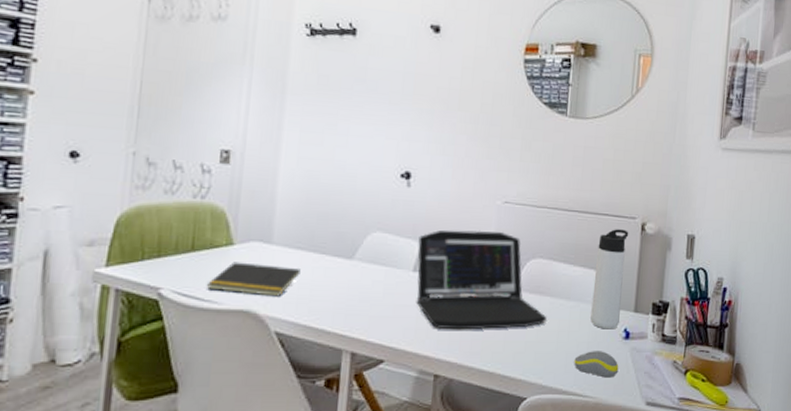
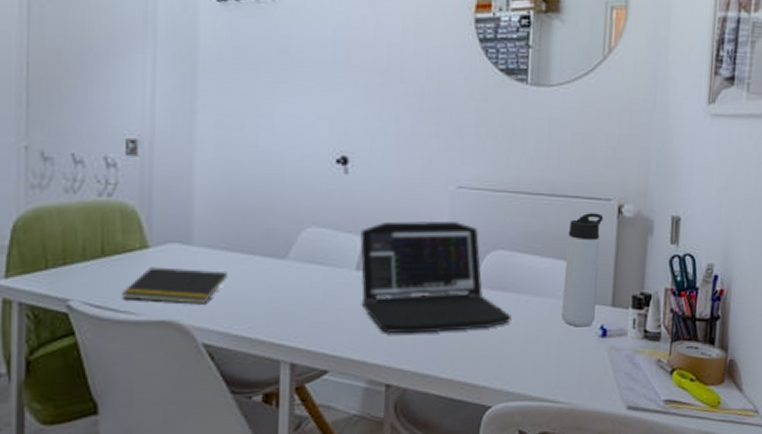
computer mouse: present [574,351,619,378] -> none [544,351,595,381]

